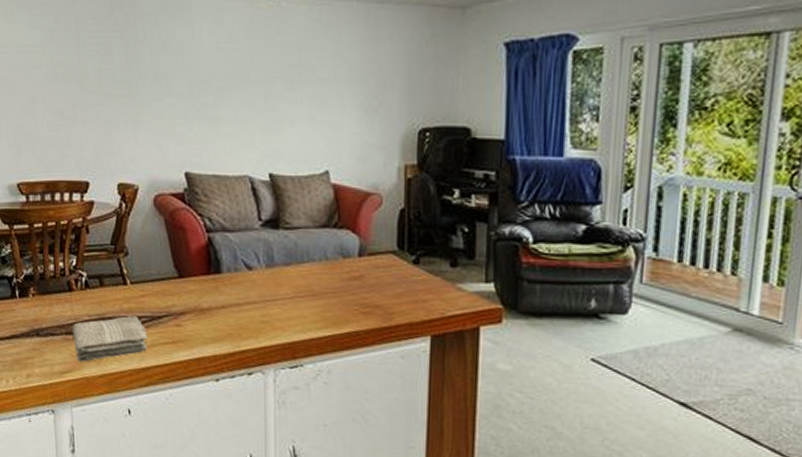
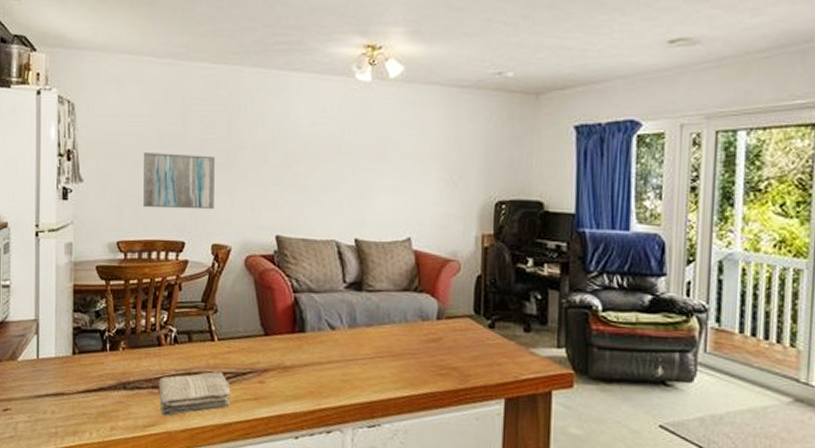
wall art: none [38,86,117,147] -> present [143,153,215,210]

